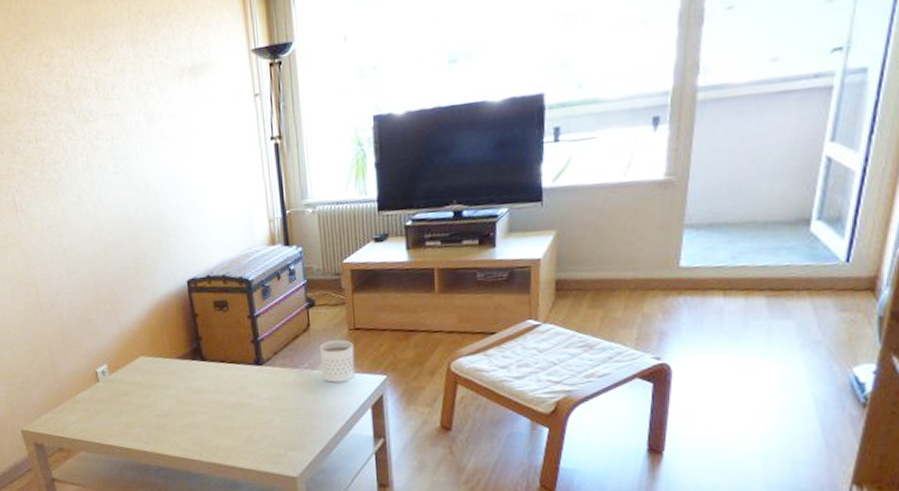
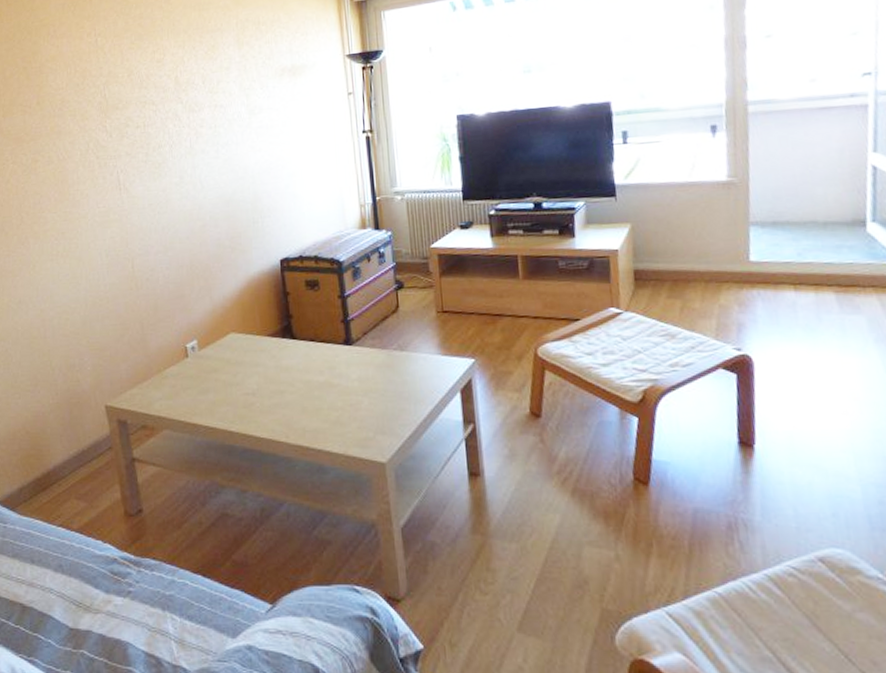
mug: present [319,340,356,383] -> none [408,322,444,365]

